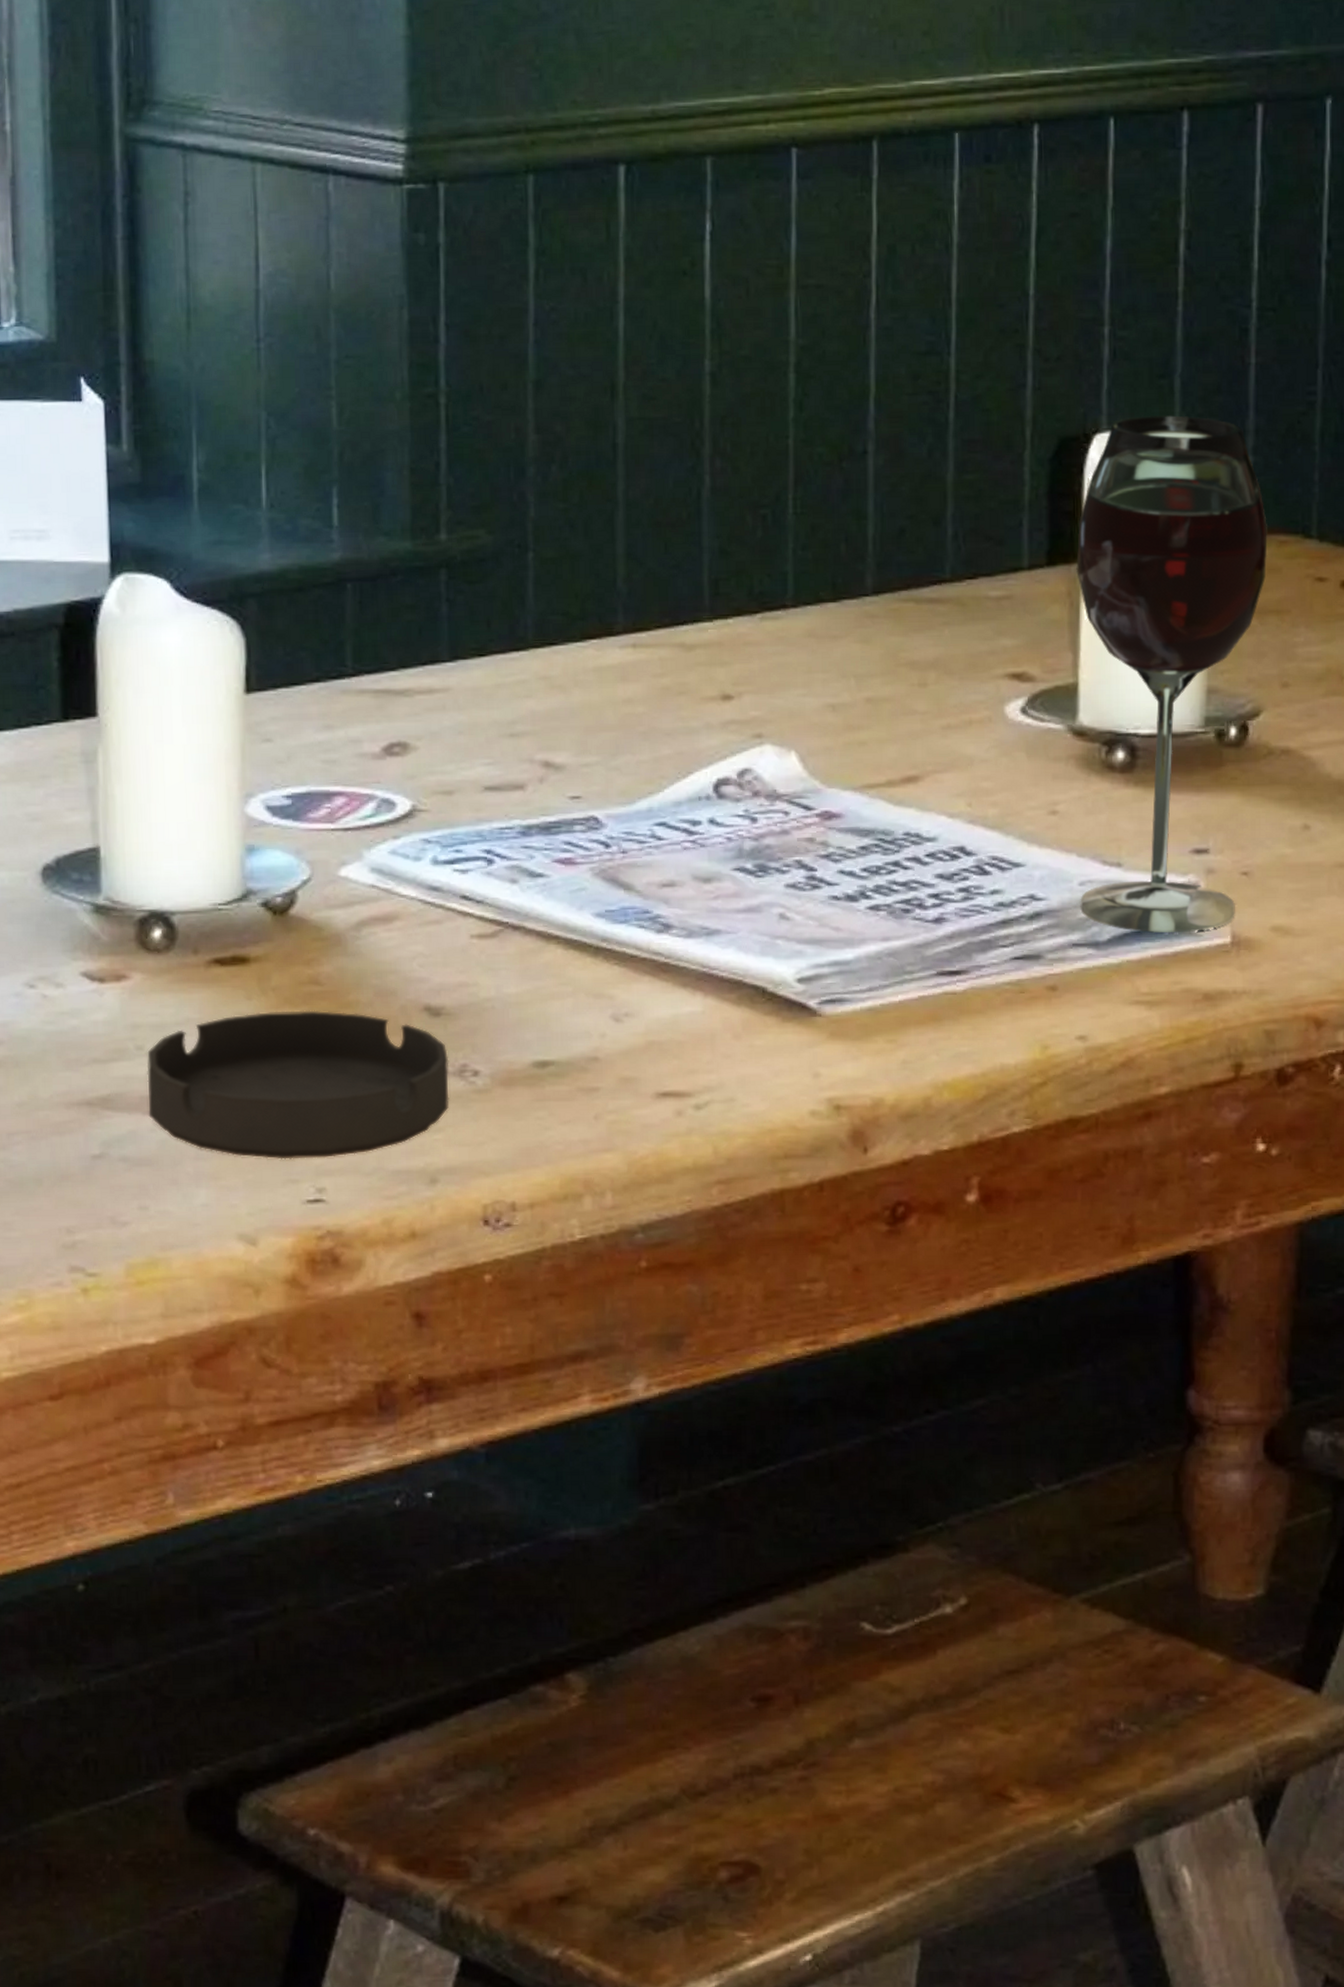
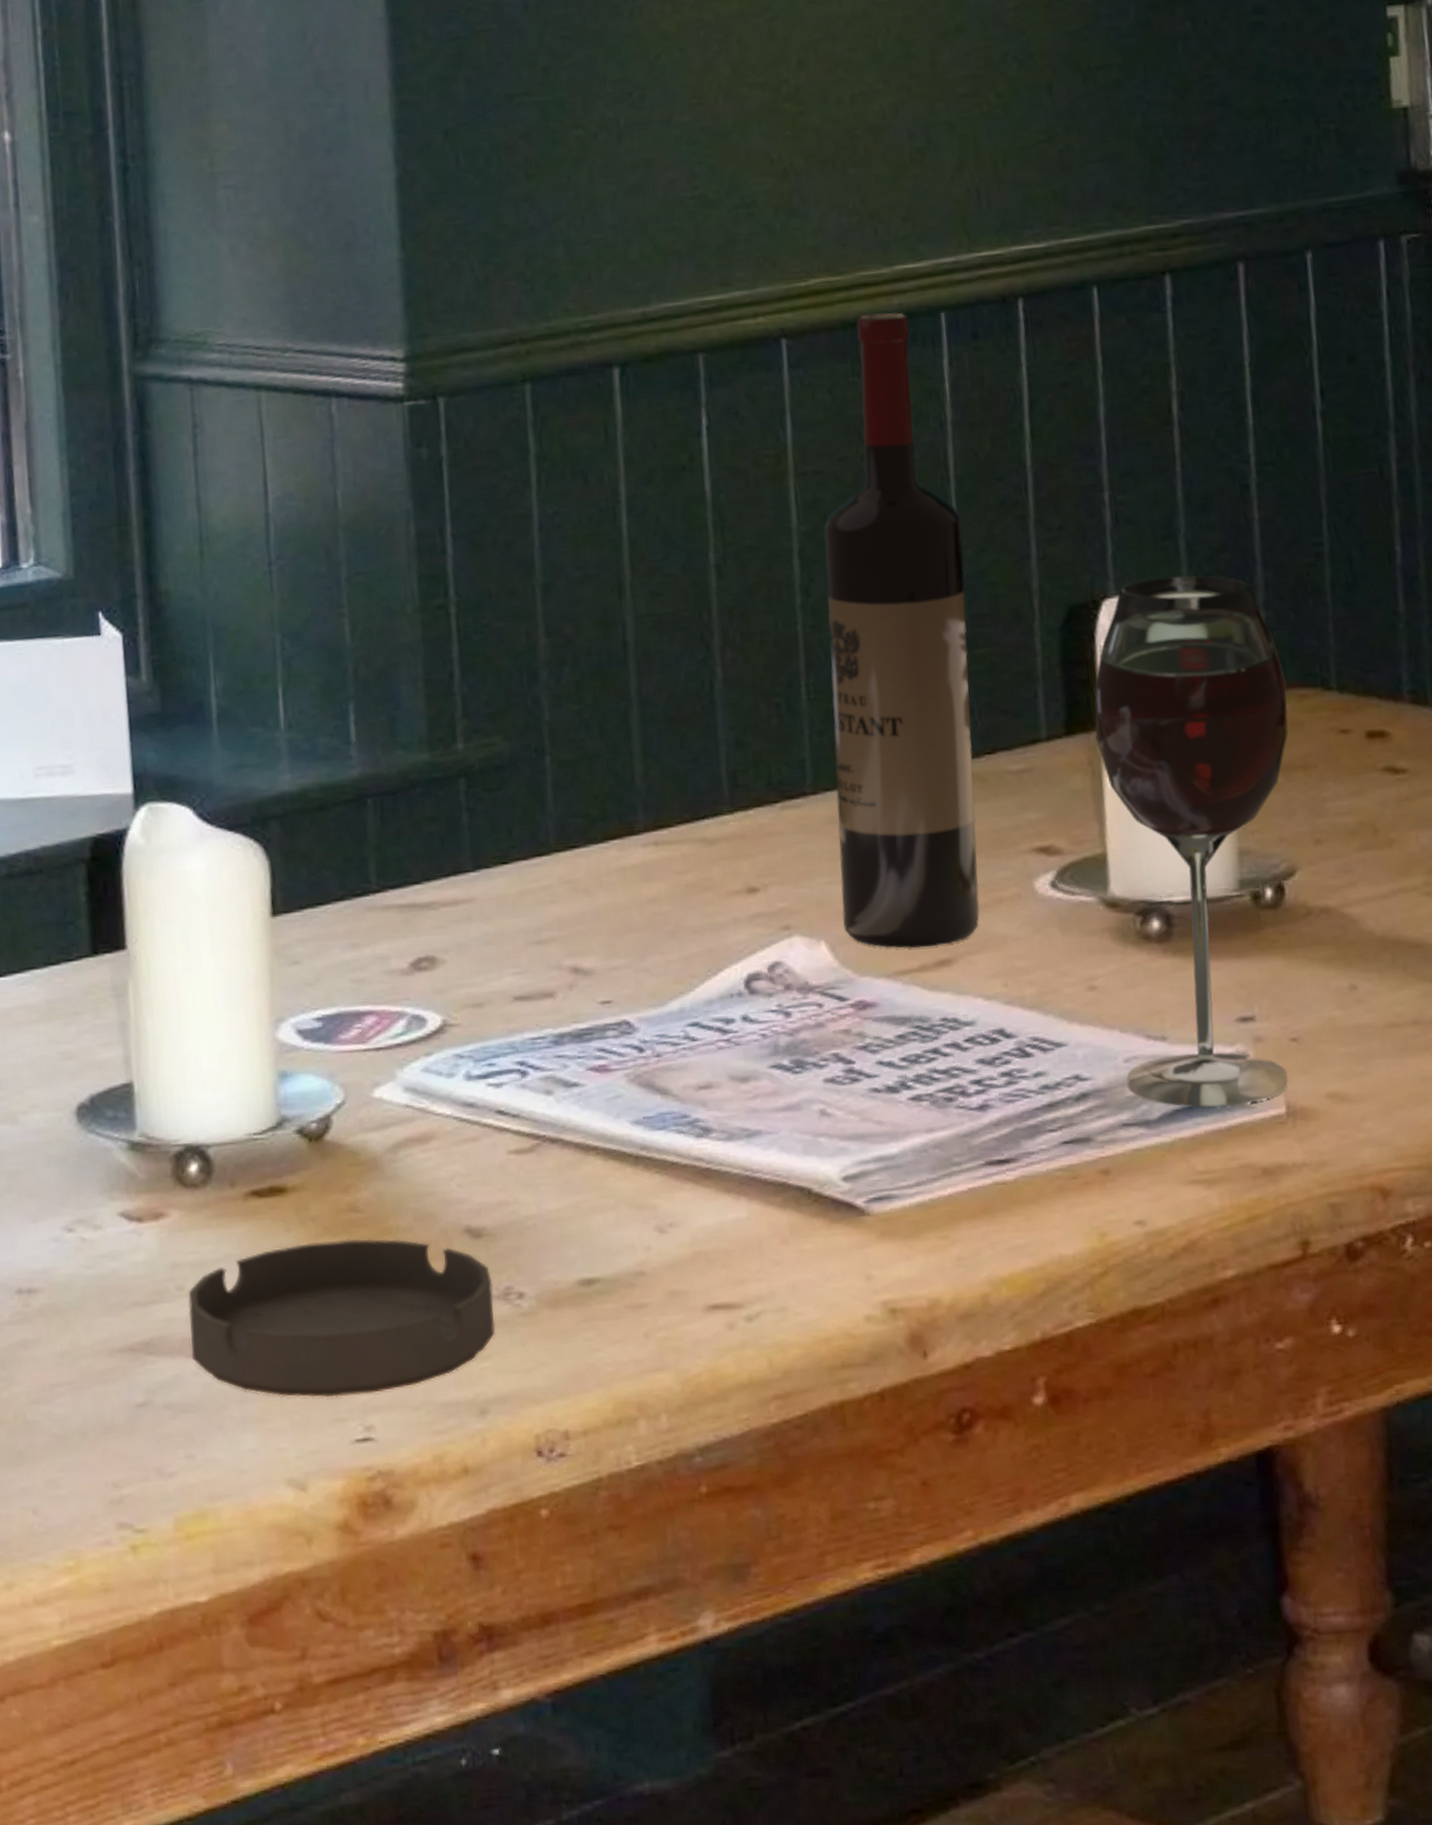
wine bottle: none [813,128,961,764] -> present [823,312,980,949]

